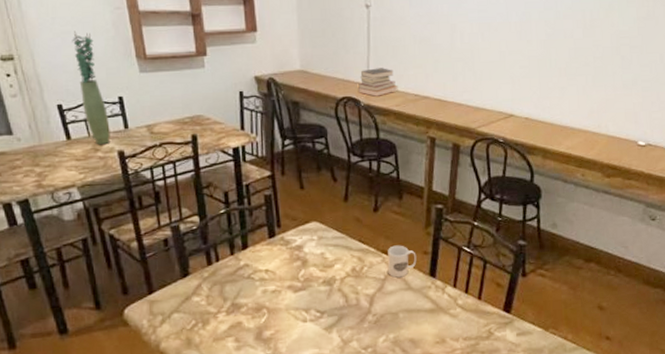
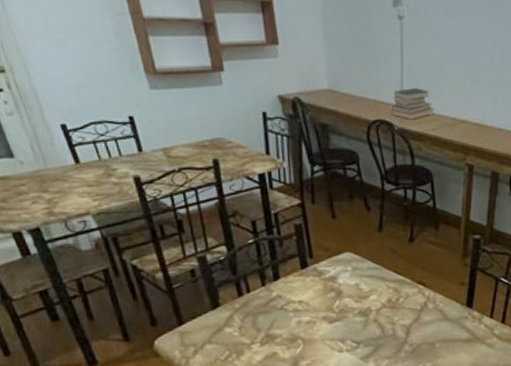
vase: present [72,31,110,145] -> none [69,39,124,170]
mug: present [387,245,417,278] -> none [423,276,454,308]

